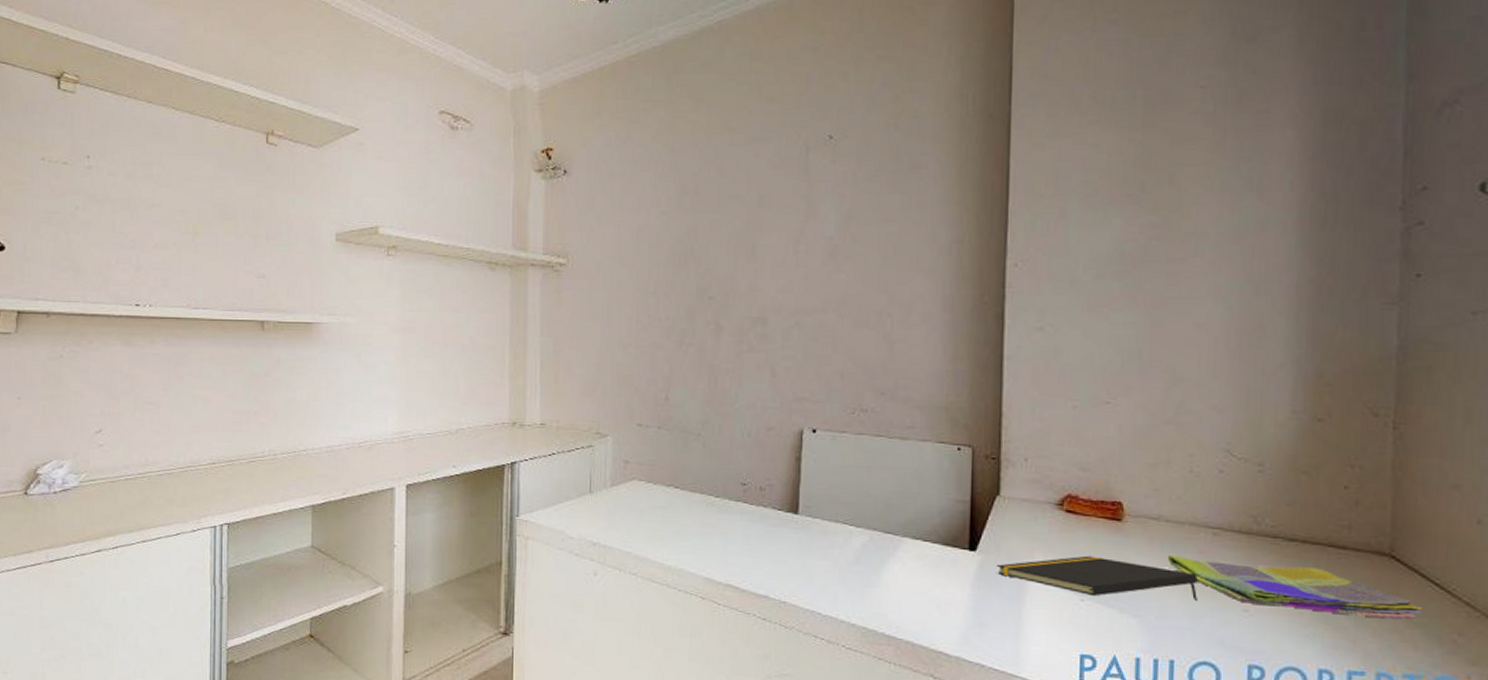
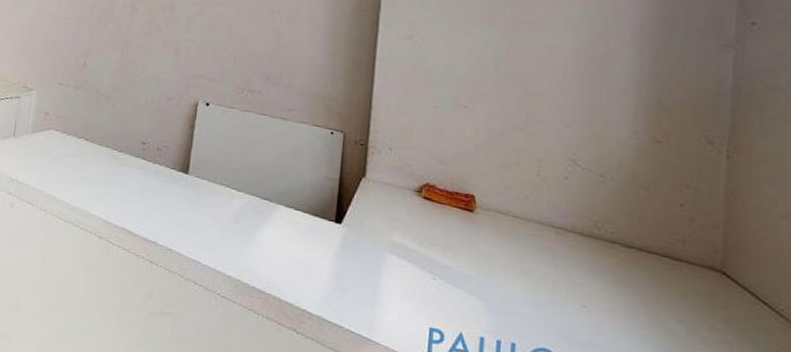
notepad: present [997,555,1199,602] -> none [359,237,541,293]
dish towel: present [1167,555,1423,620] -> none [513,247,751,334]

